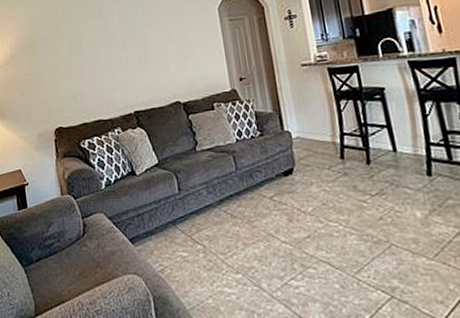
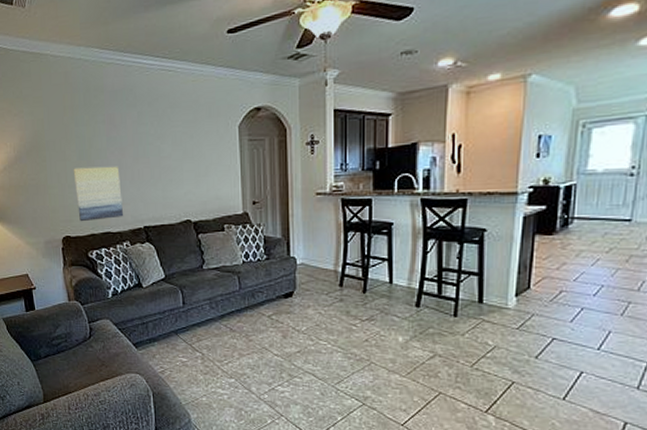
wall art: none [65,55,115,112] -> present [73,166,124,222]

